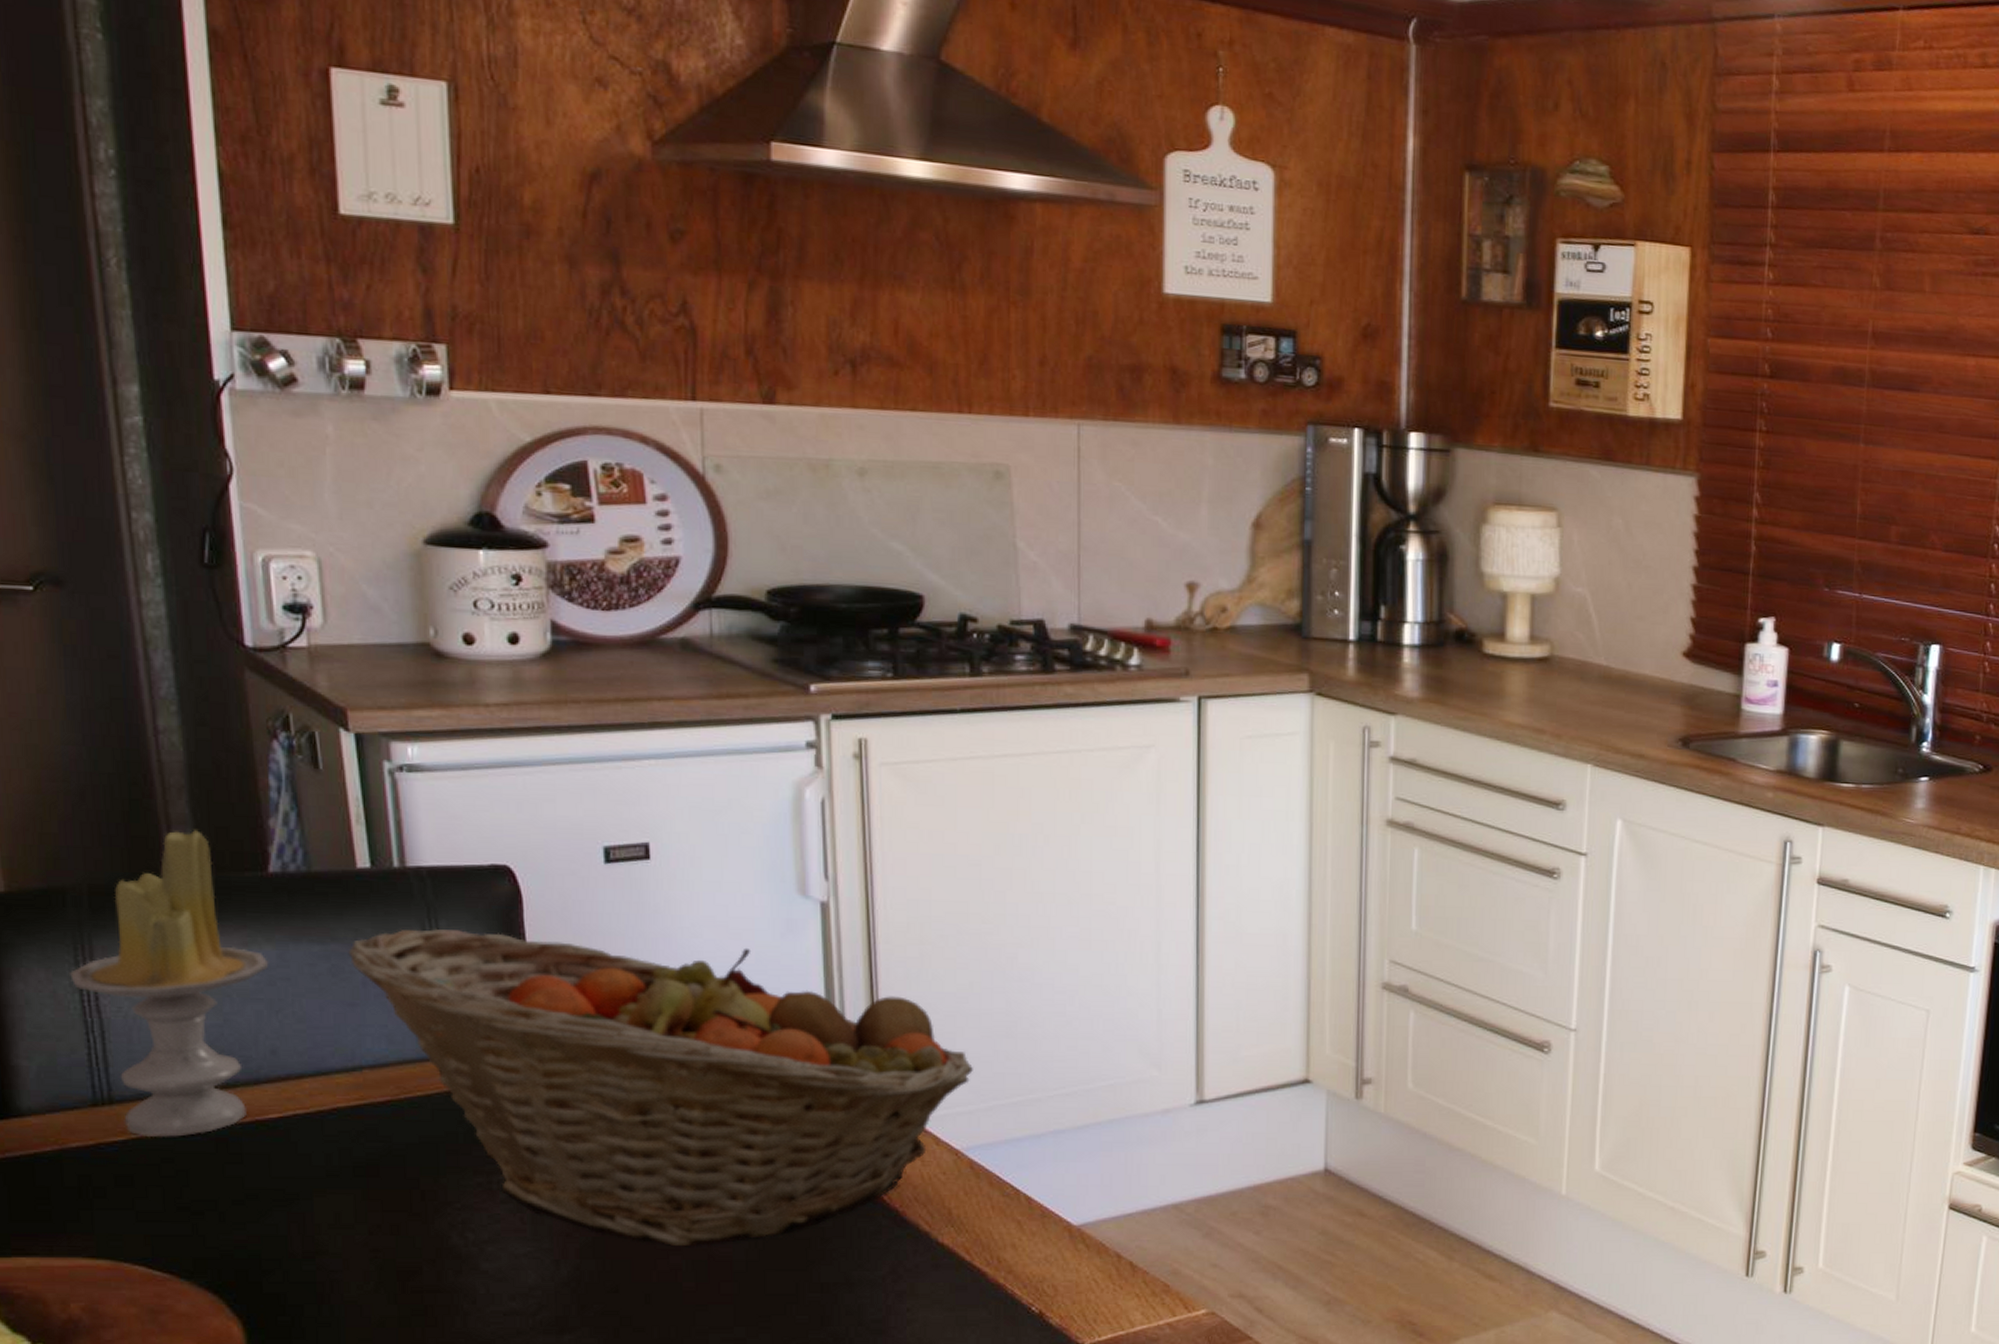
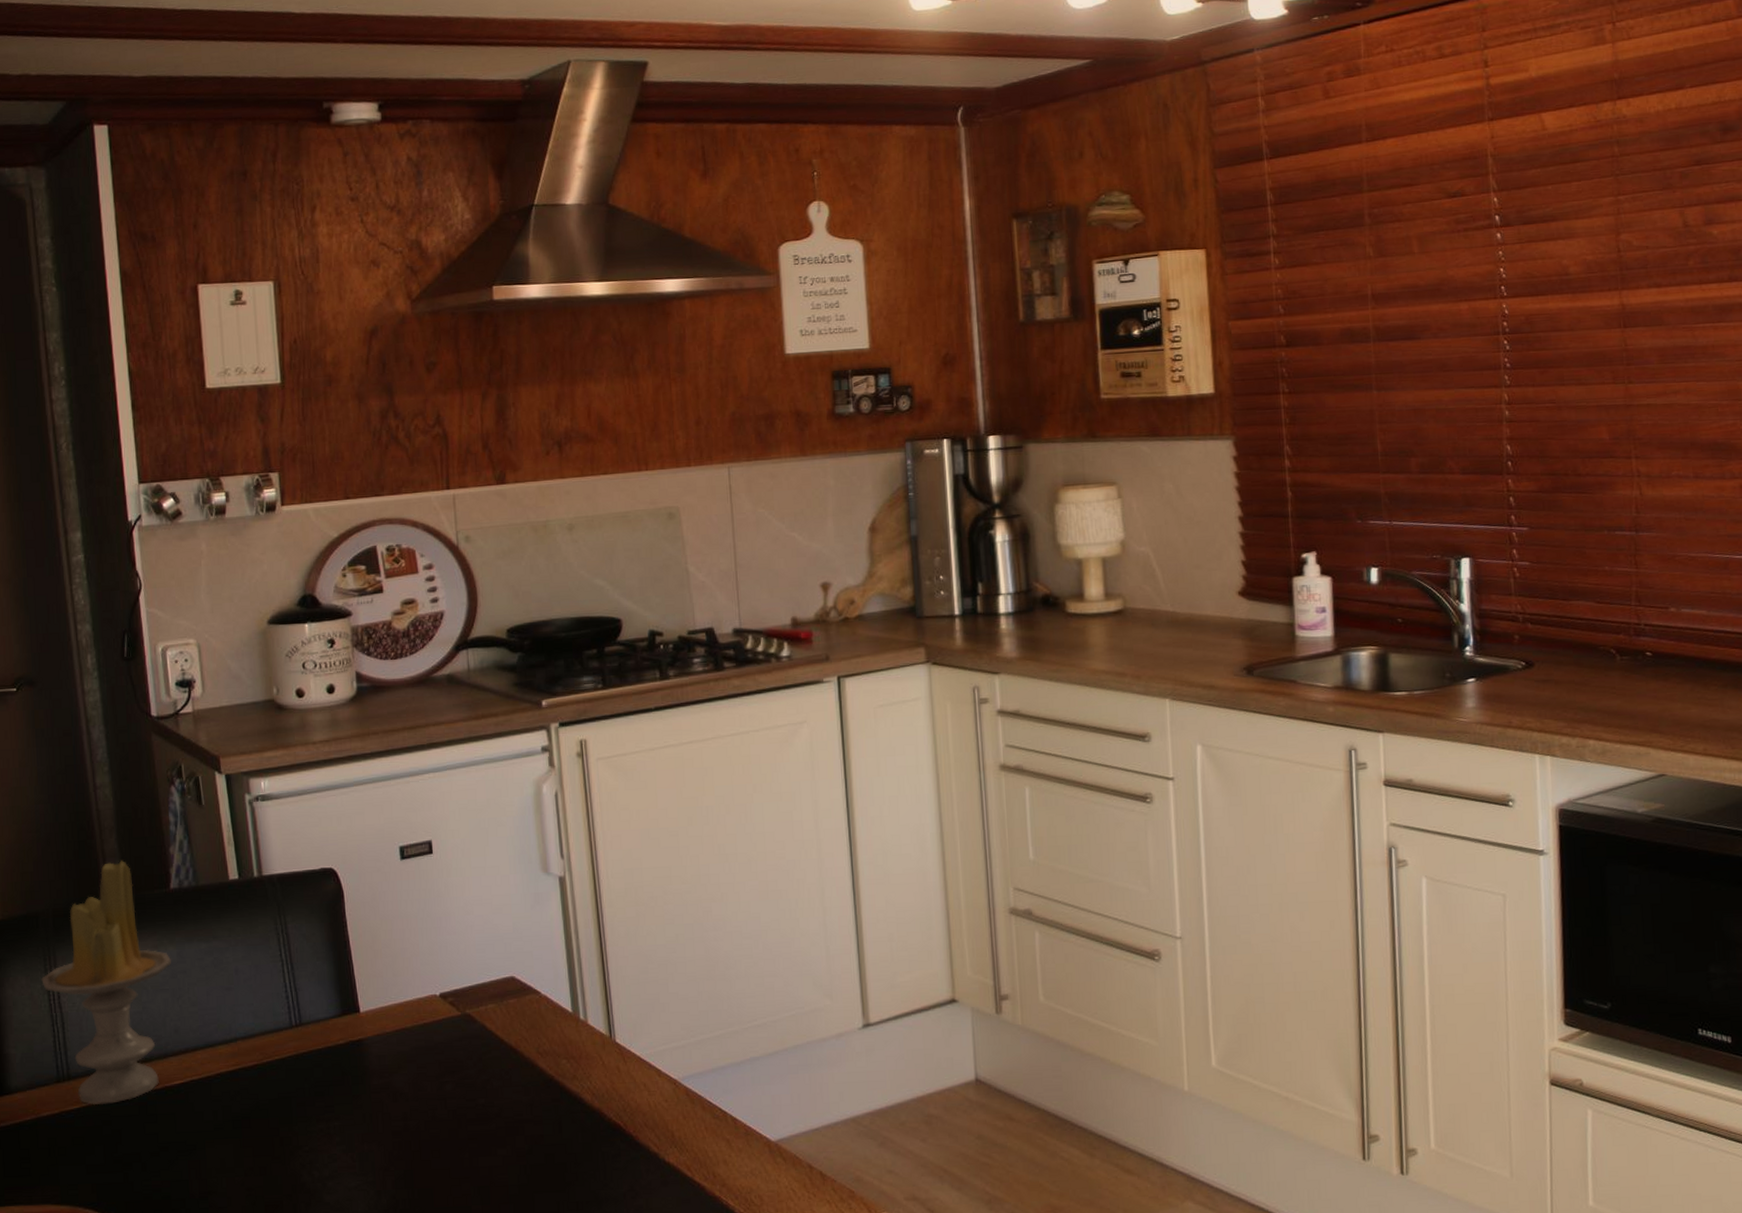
fruit basket: present [348,928,973,1247] -> none [225,919,683,1176]

